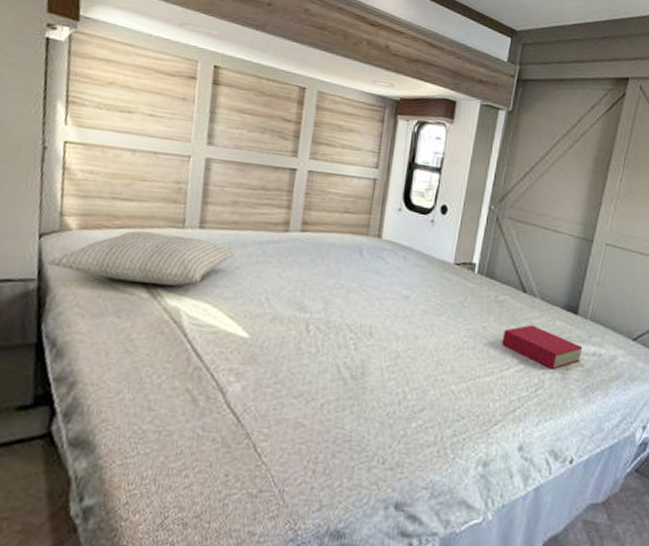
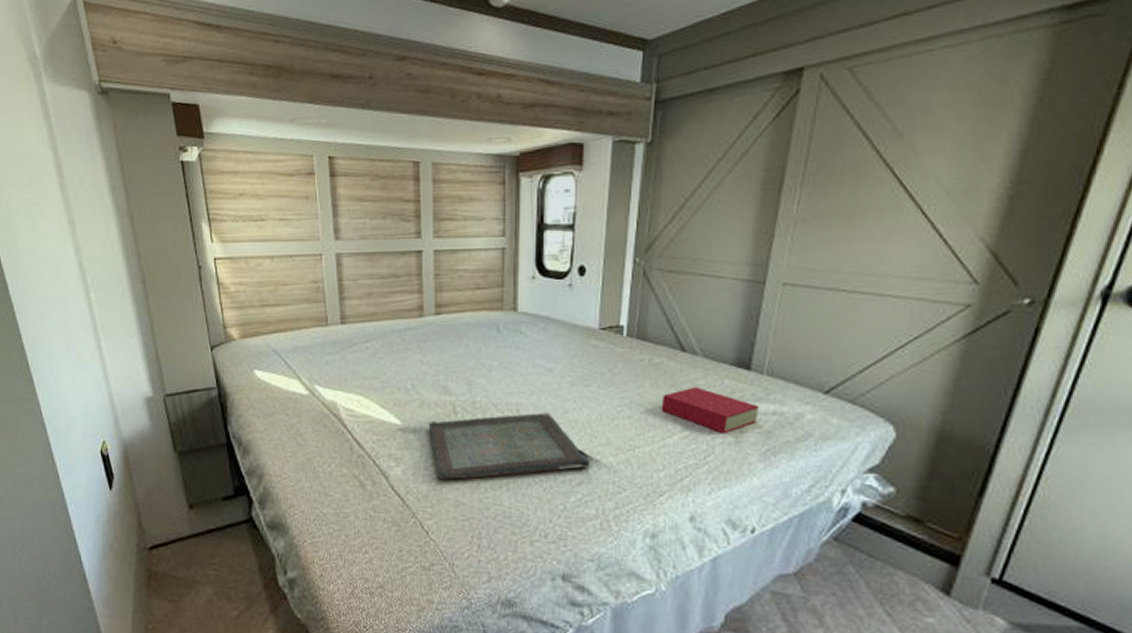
pillow: present [47,230,237,286] -> none [222,333,379,381]
serving tray: none [277,337,433,399] -> present [428,413,589,480]

